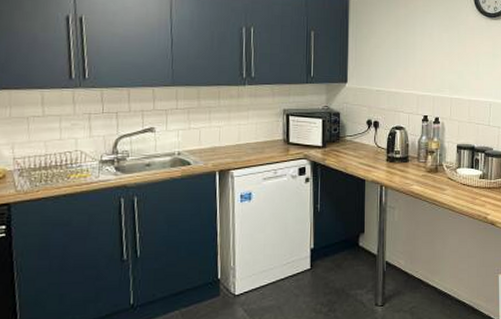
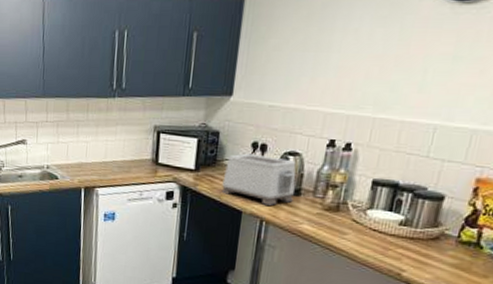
toaster: none [346,130,404,172] -> present [221,153,297,206]

